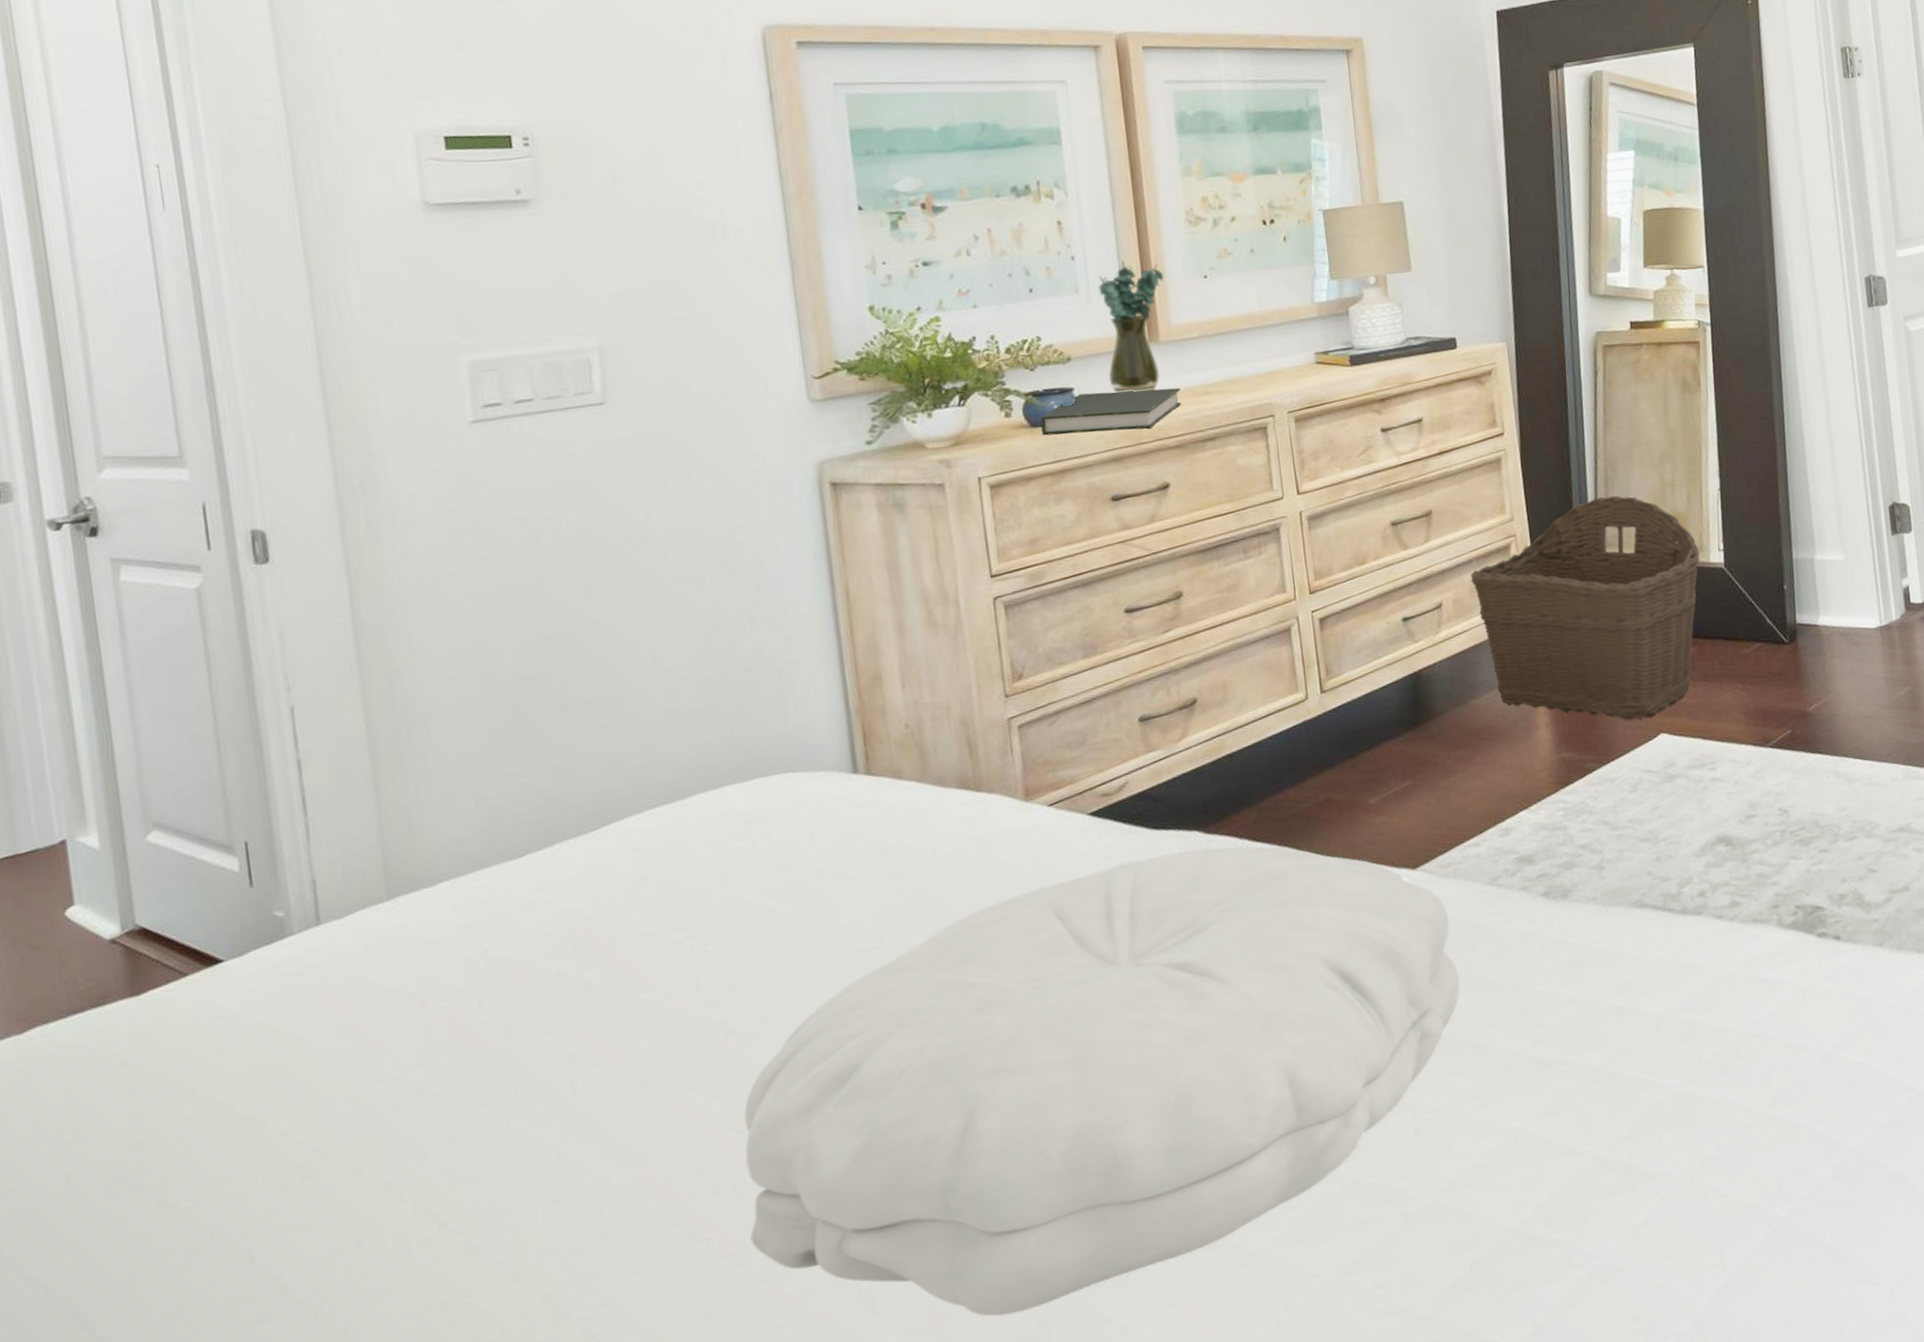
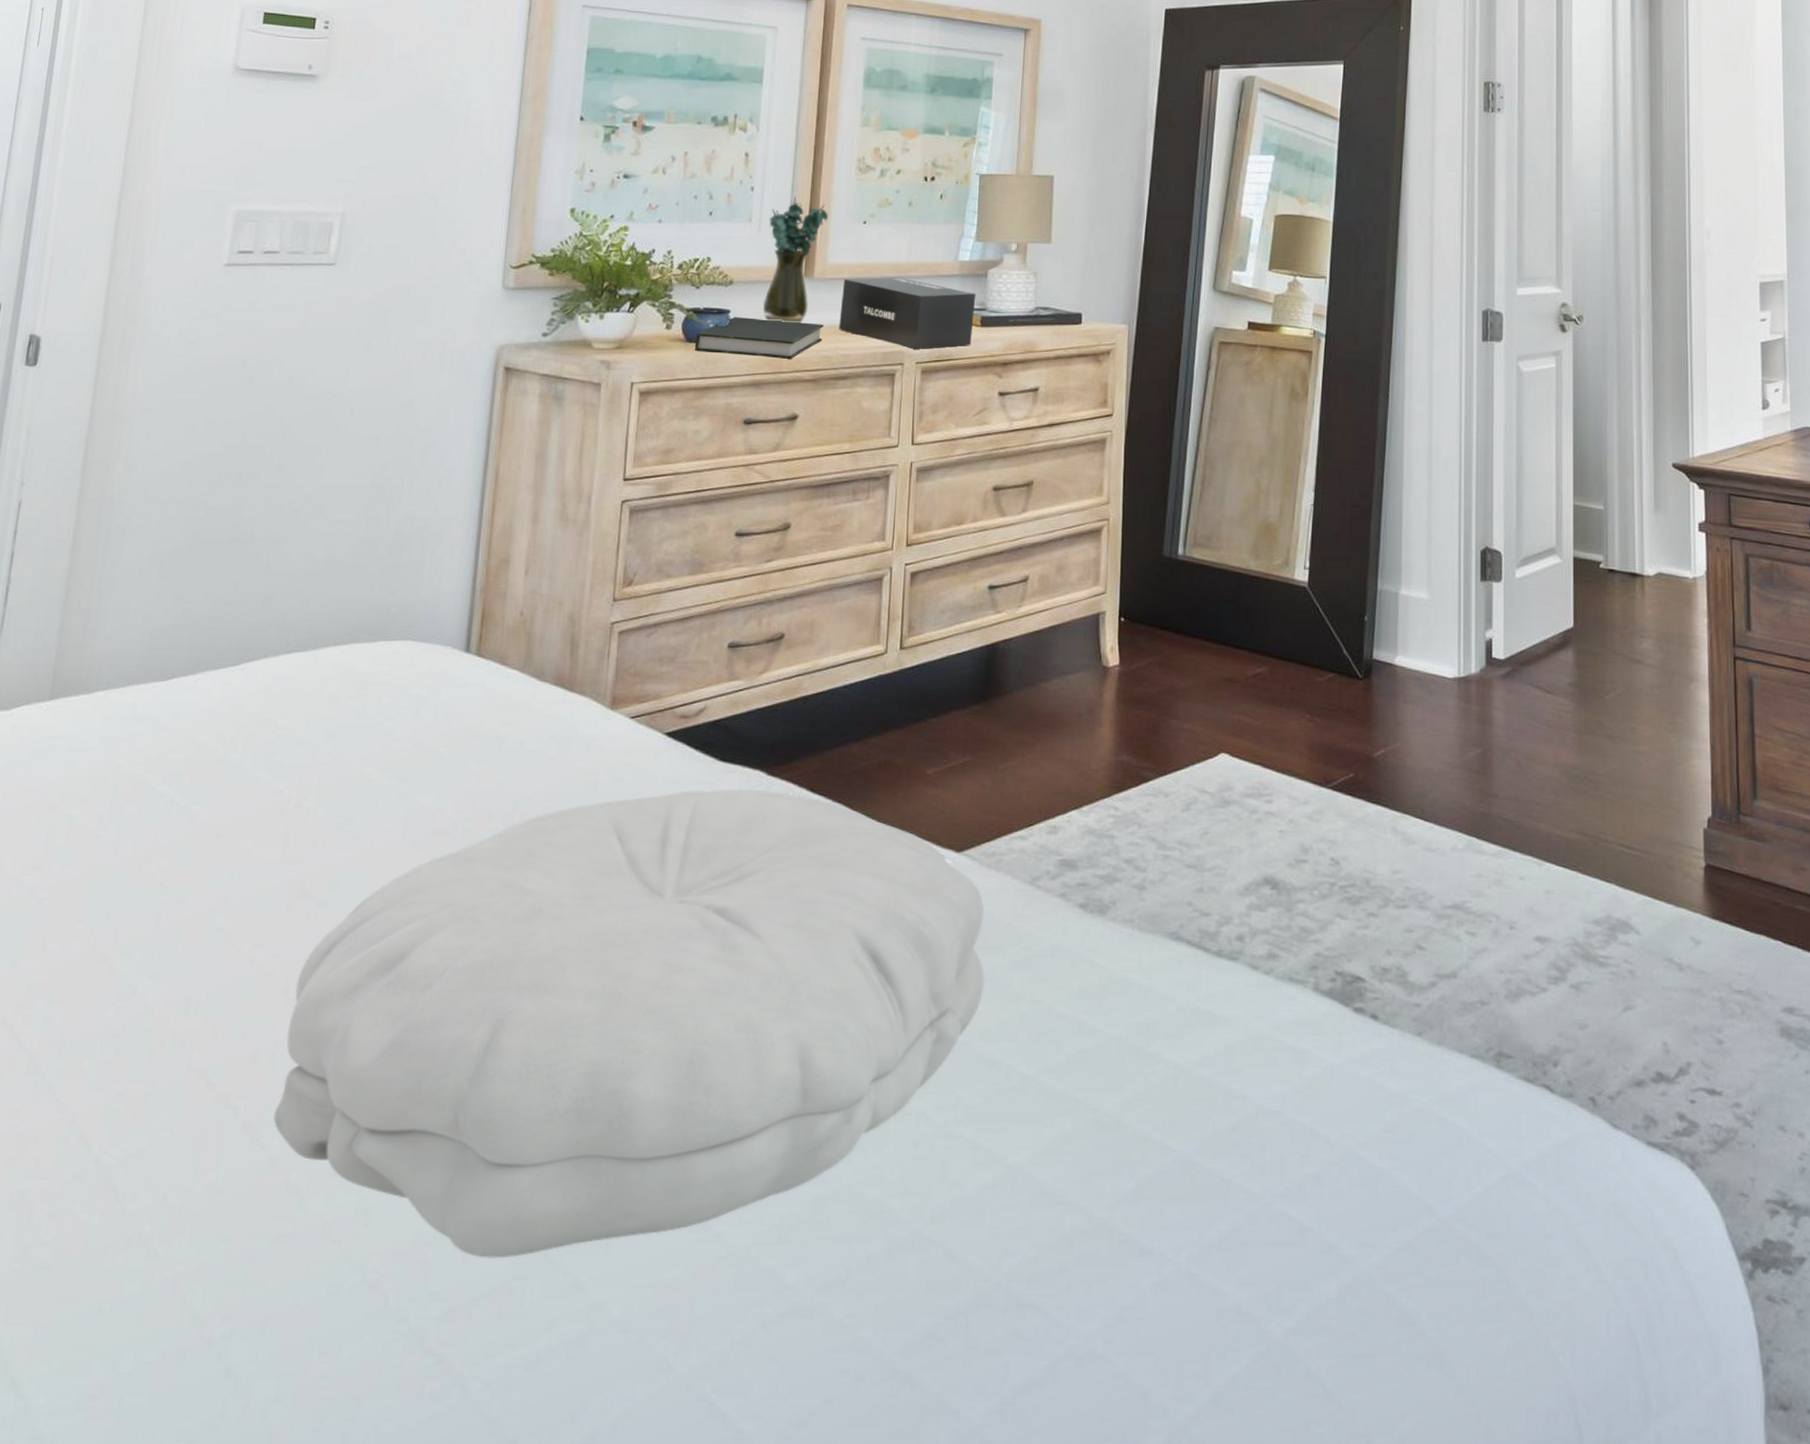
box: none [1193,328,1344,399] -> present [839,277,976,349]
wicker basket: present [1470,495,1700,721] -> none [1059,493,1285,734]

